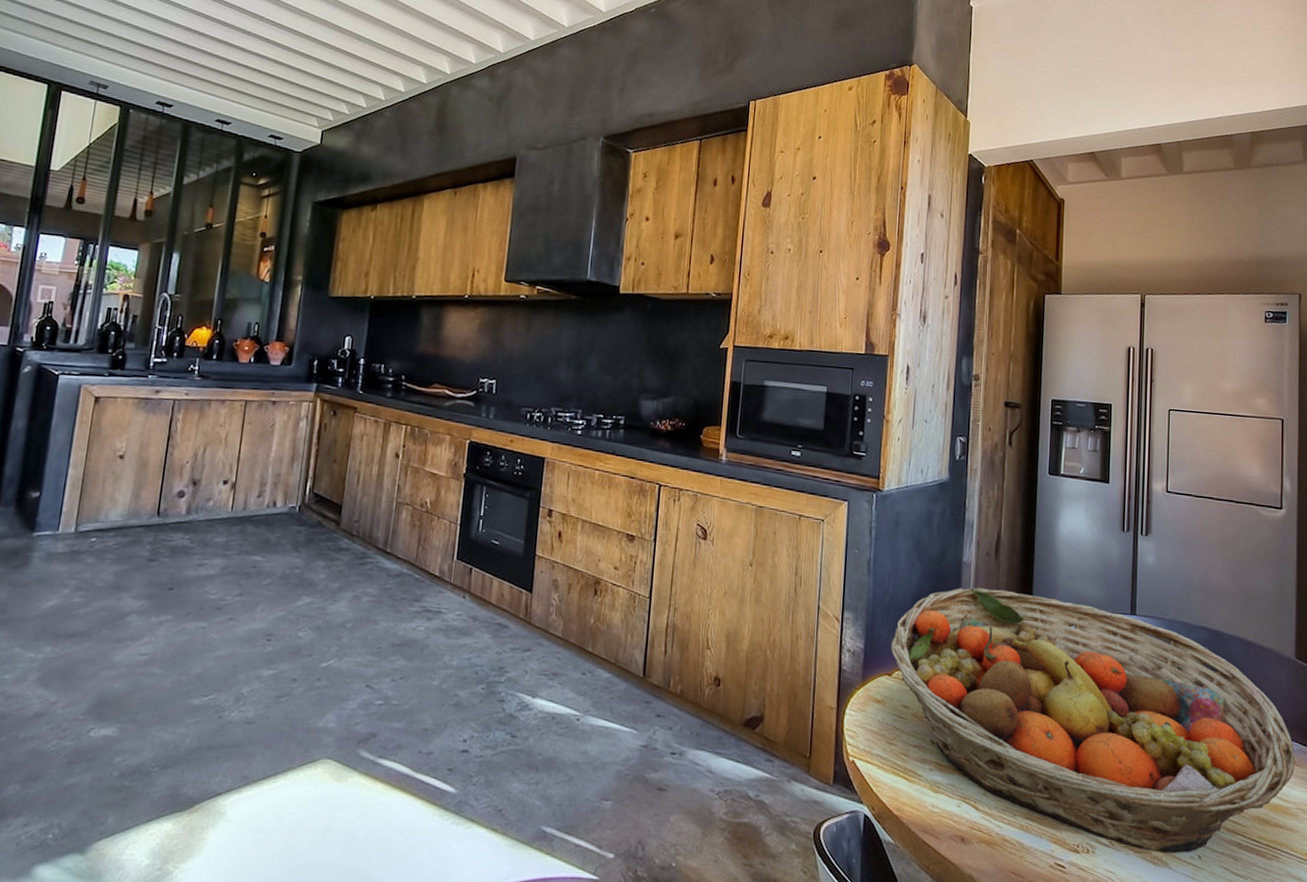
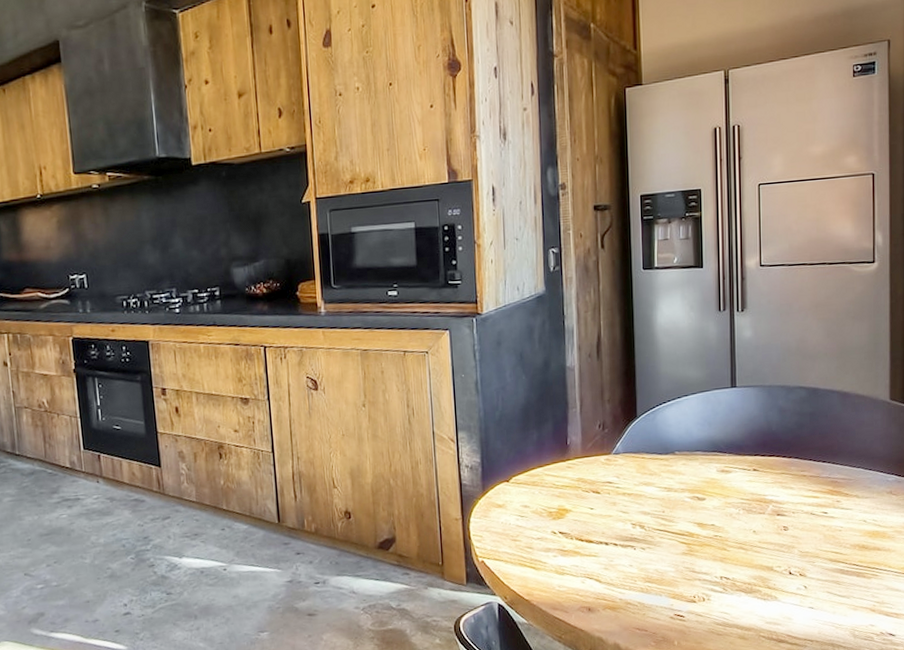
fruit basket: present [891,587,1295,853] -> none [506,385,891,590]

